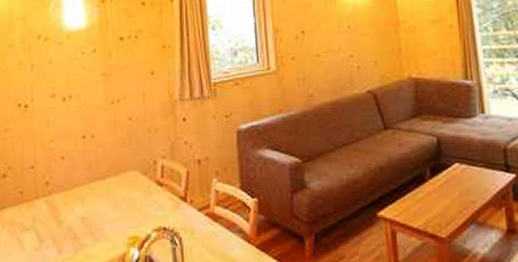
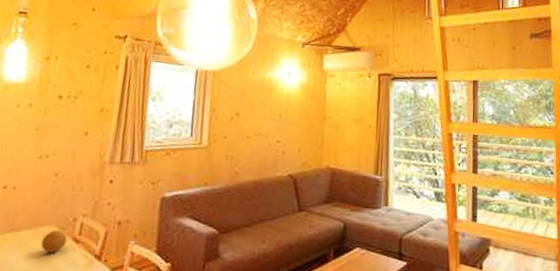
fruit: none [127,174,150,198] -> present [41,229,67,253]

